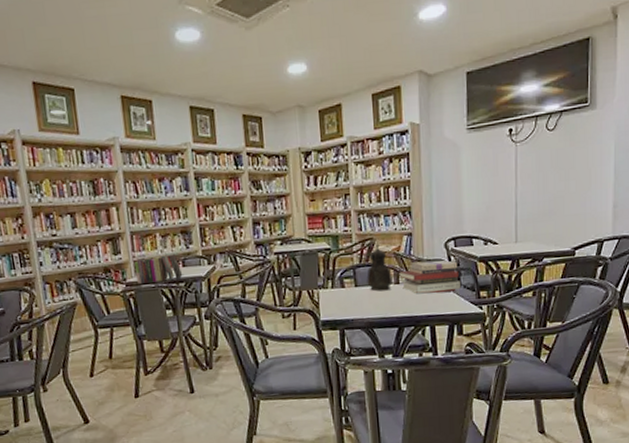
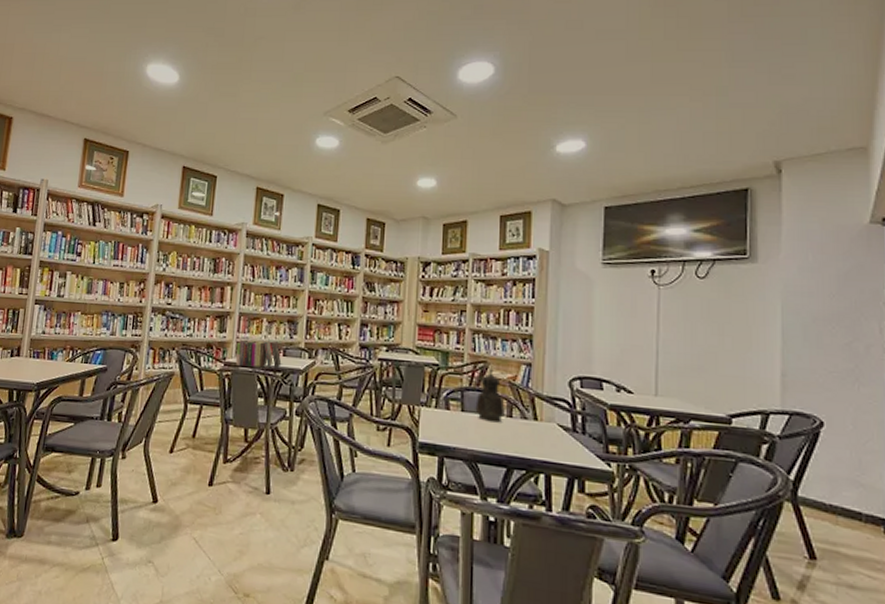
books: present [399,259,460,294] -> none [513,396,585,440]

